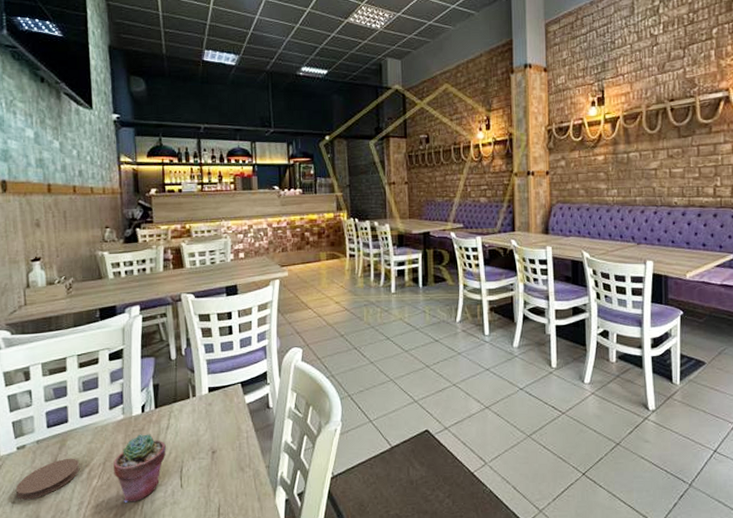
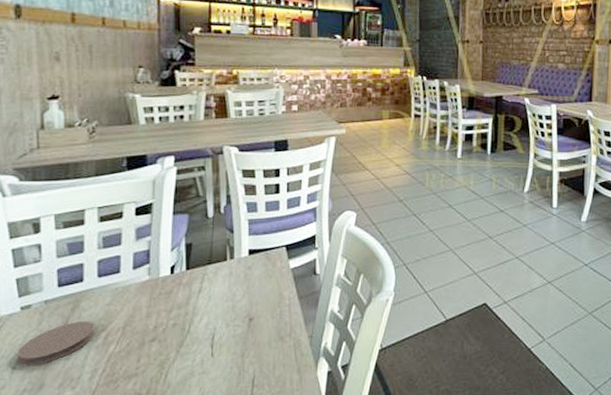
potted succulent: present [114,434,166,503] -> none [135,297,197,371]

